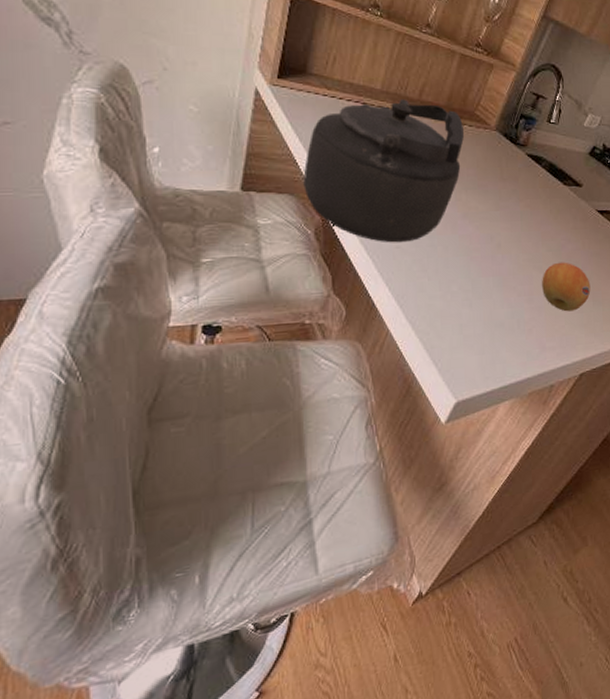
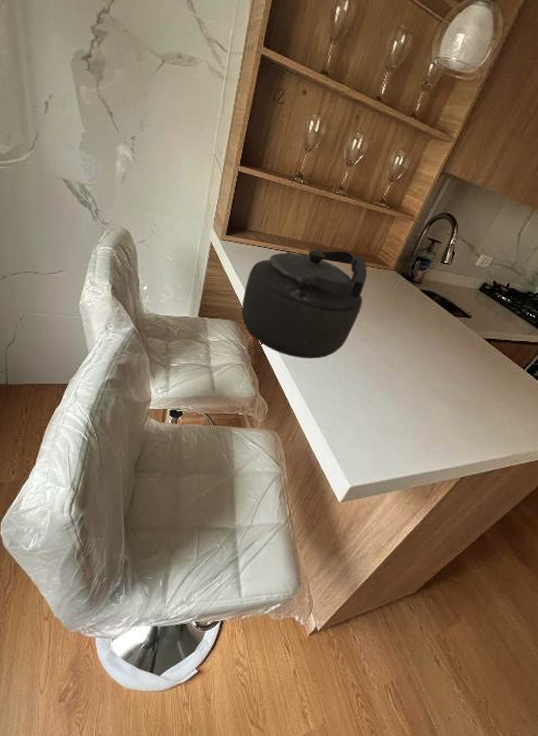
fruit: present [542,262,591,312] -> none [429,381,475,424]

